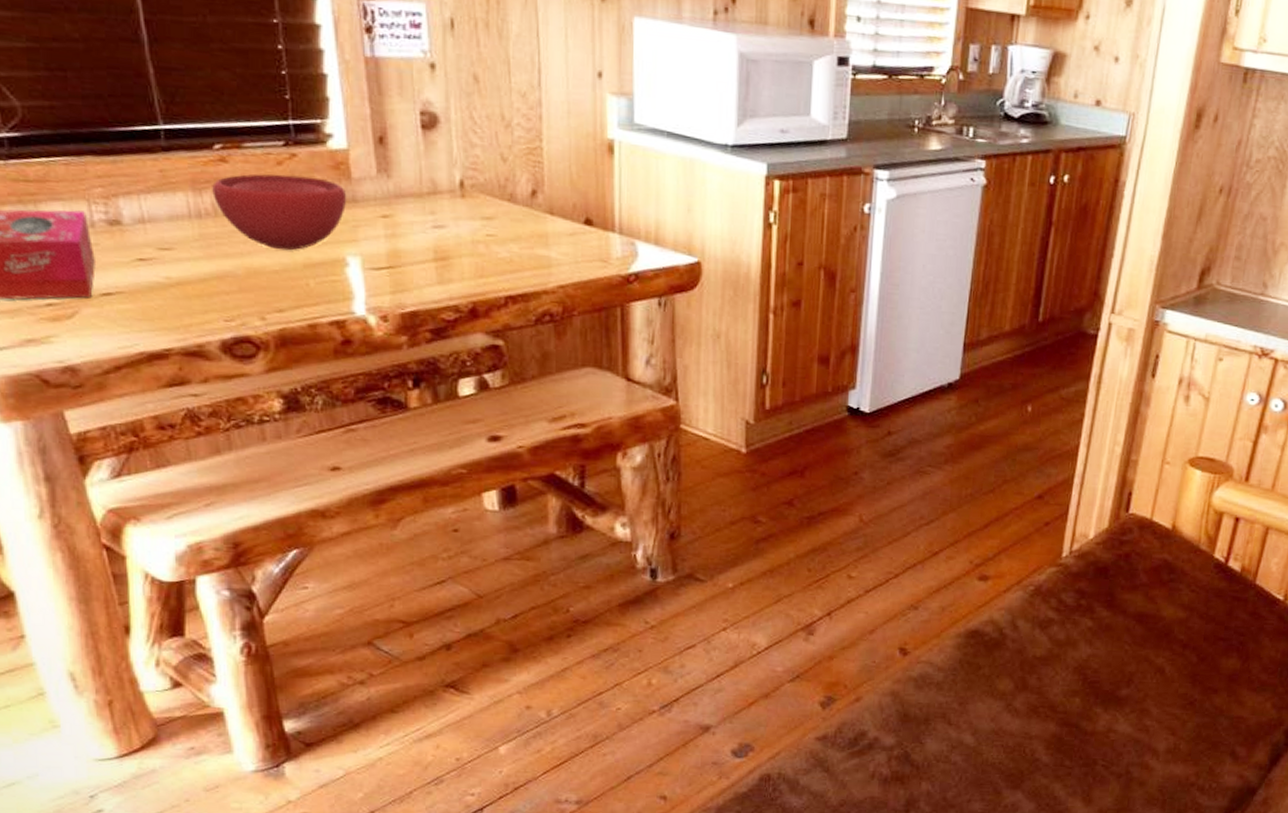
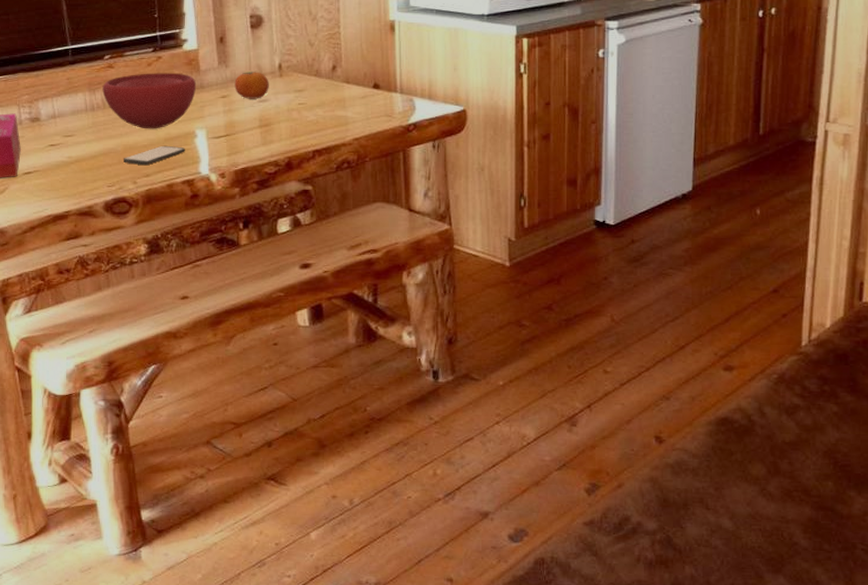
smartphone: none [245,273,333,298] -> present [123,145,185,166]
fruit: none [400,186,447,224] -> present [234,72,269,99]

